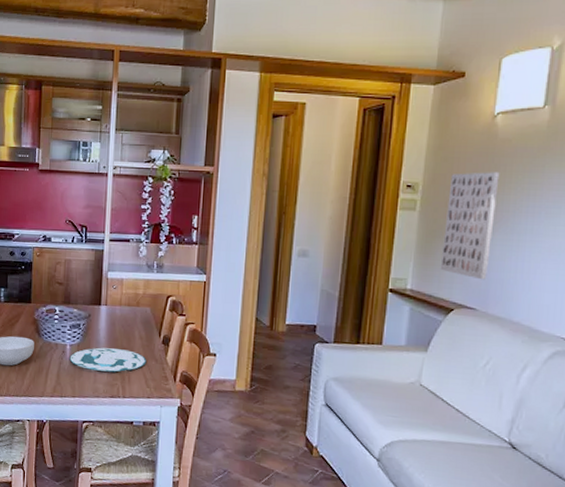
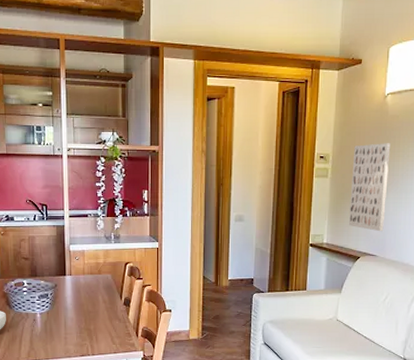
plate: present [69,347,147,372] -> none [40,313,111,334]

